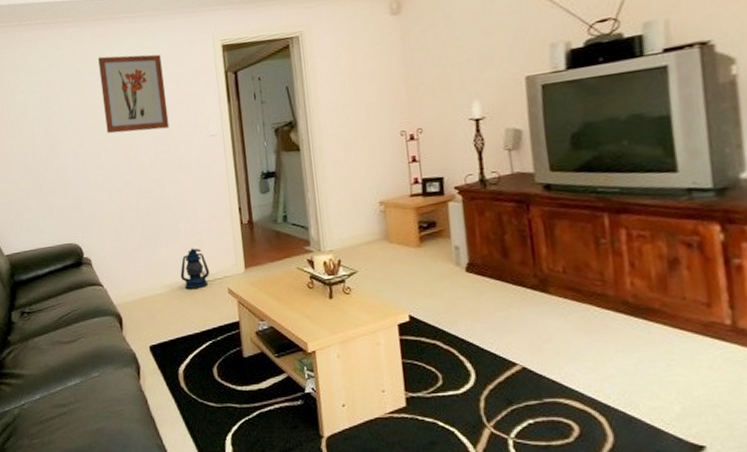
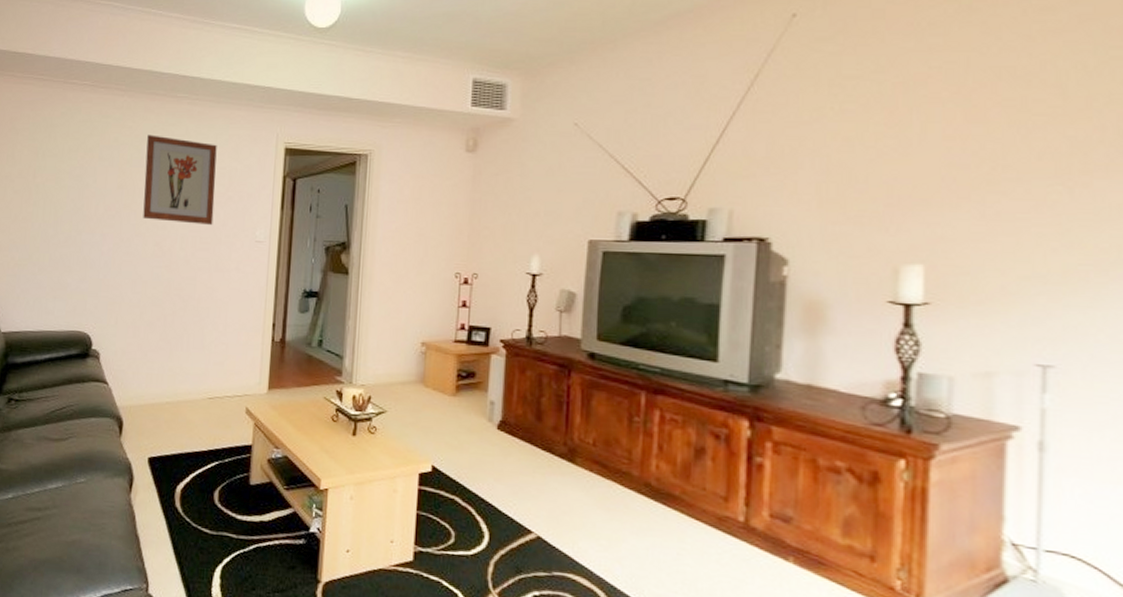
lantern: present [180,248,210,289] -> none [196,358,230,403]

